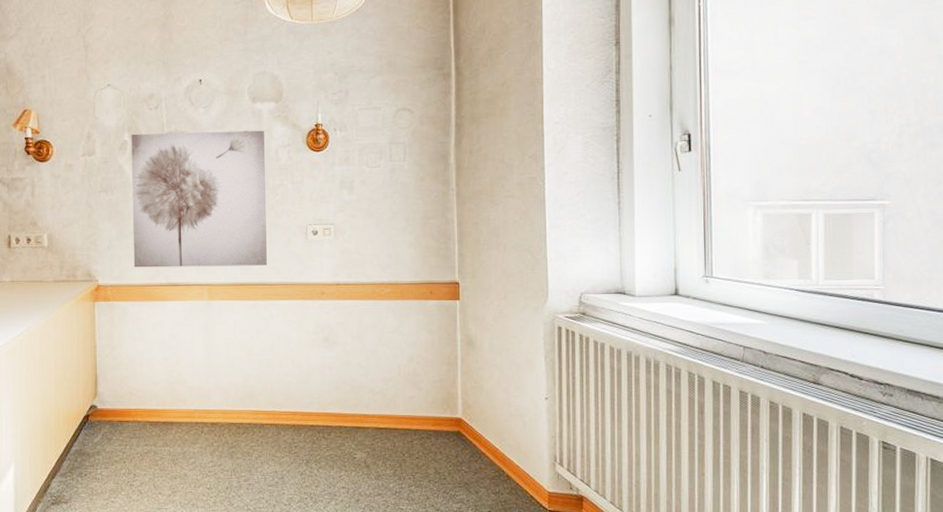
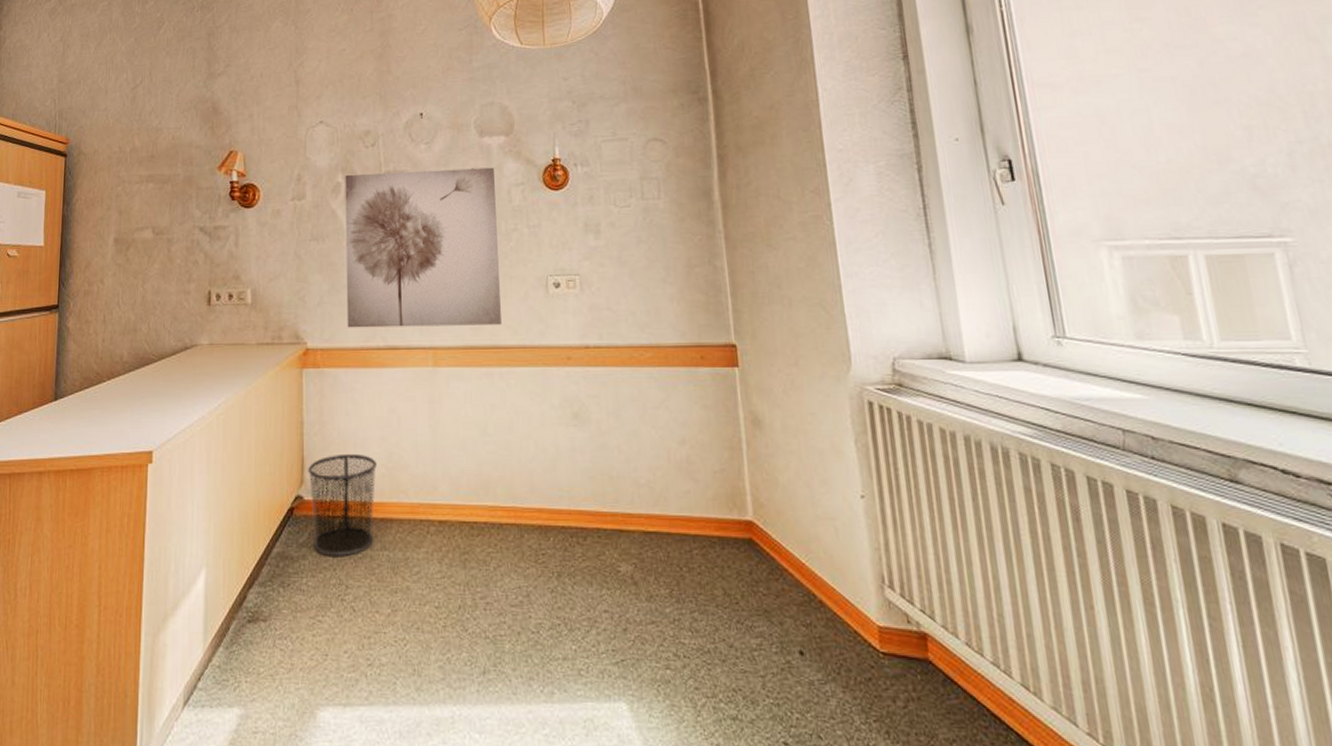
waste bin: none [101,371,159,452] -> present [308,453,377,556]

